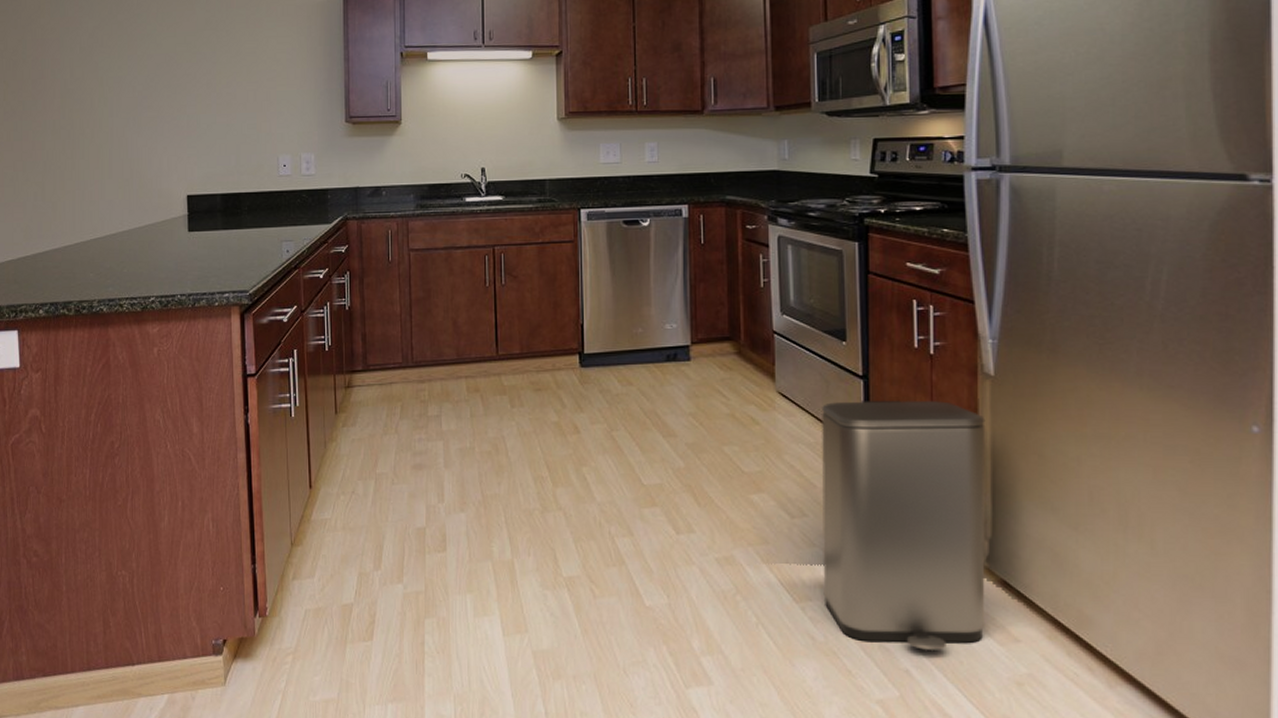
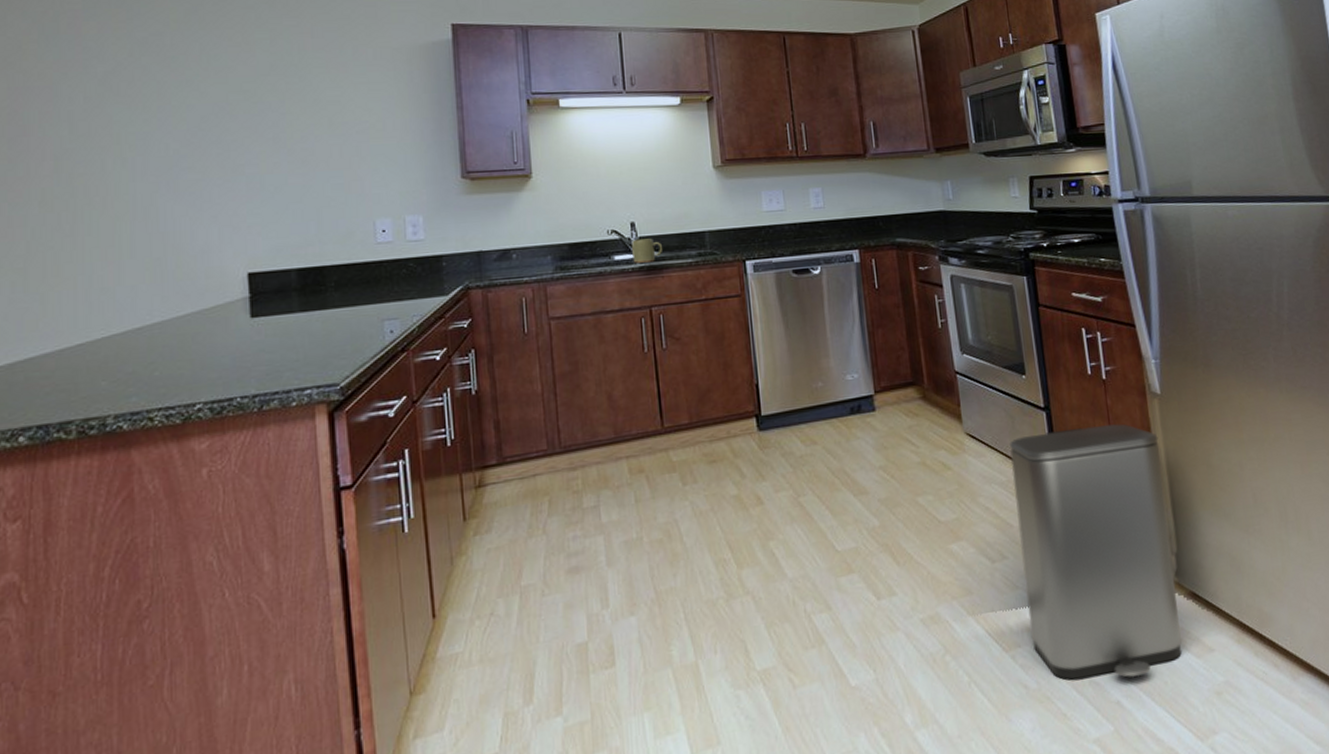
mug: none [480,183,508,205] -> present [631,238,663,263]

